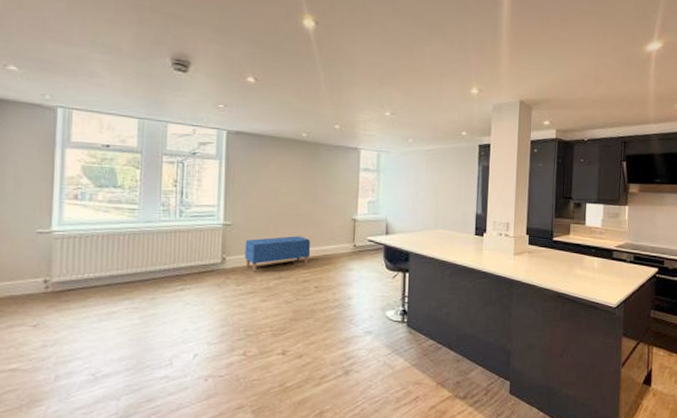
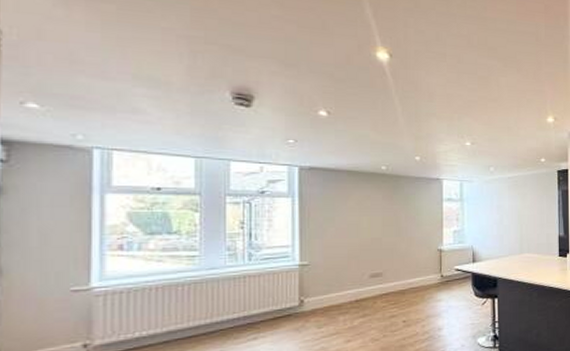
bench: present [245,236,311,272] -> none [325,271,397,313]

